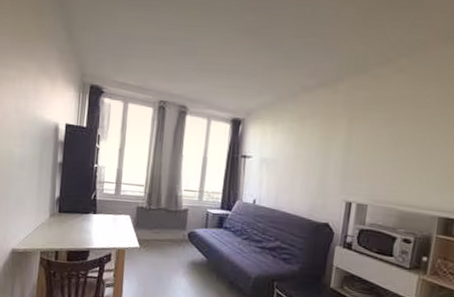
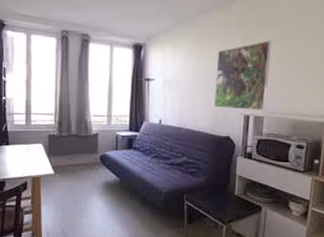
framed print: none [314,123,381,198] -> present [214,40,271,110]

